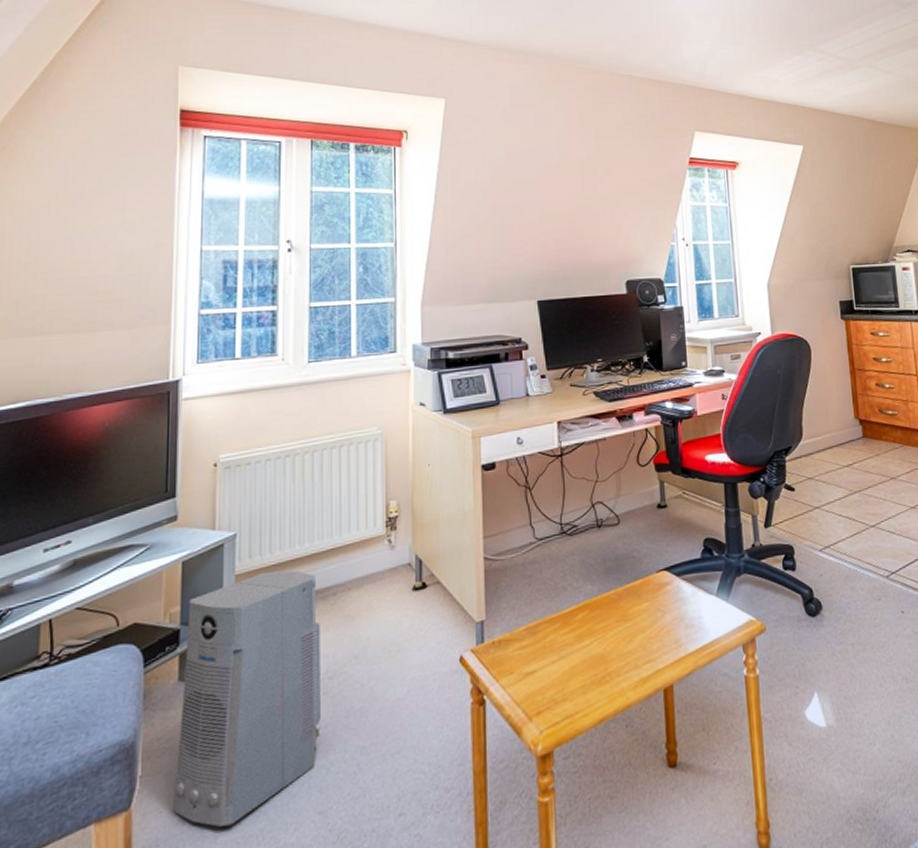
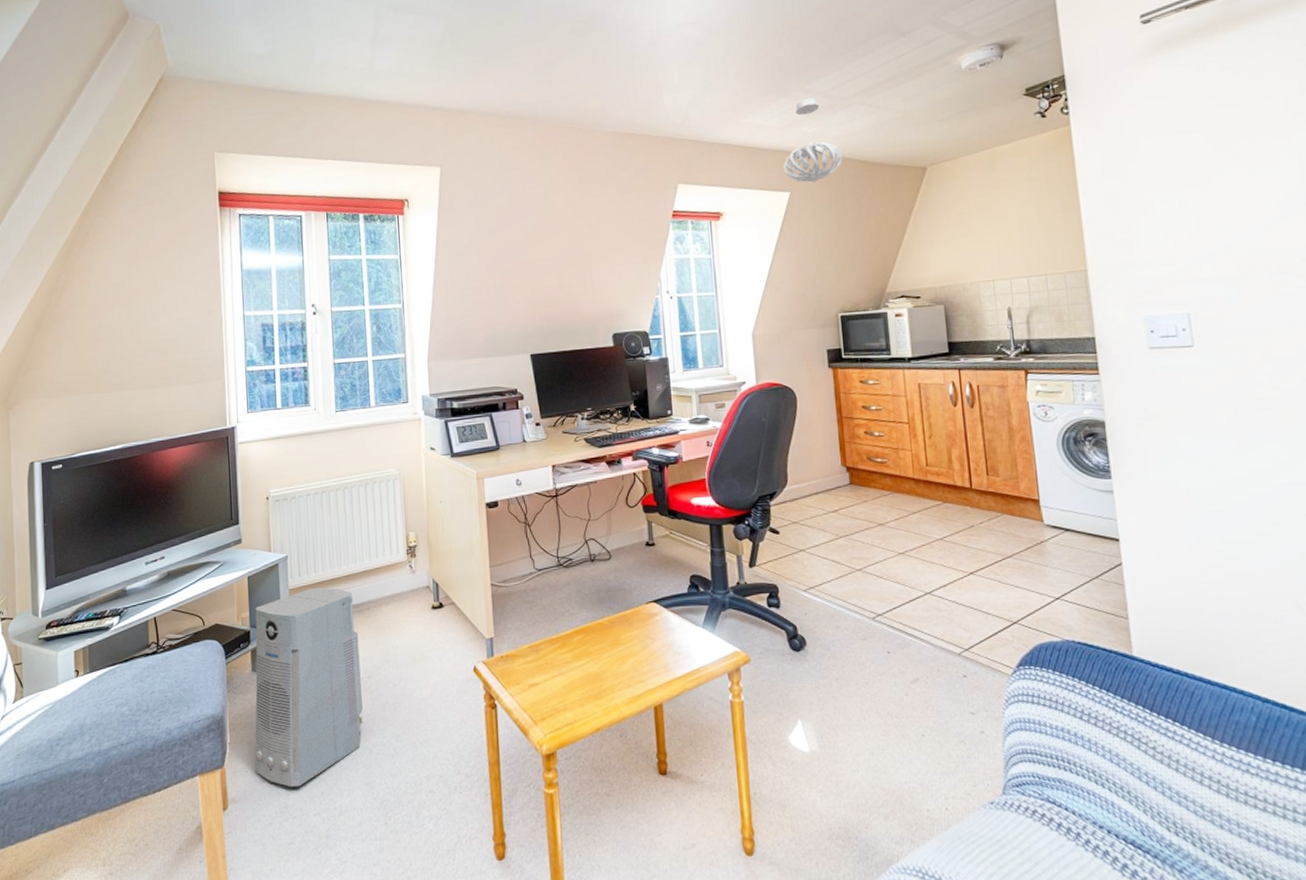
pendant light: none [796,57,853,139] -> present [783,97,843,184]

